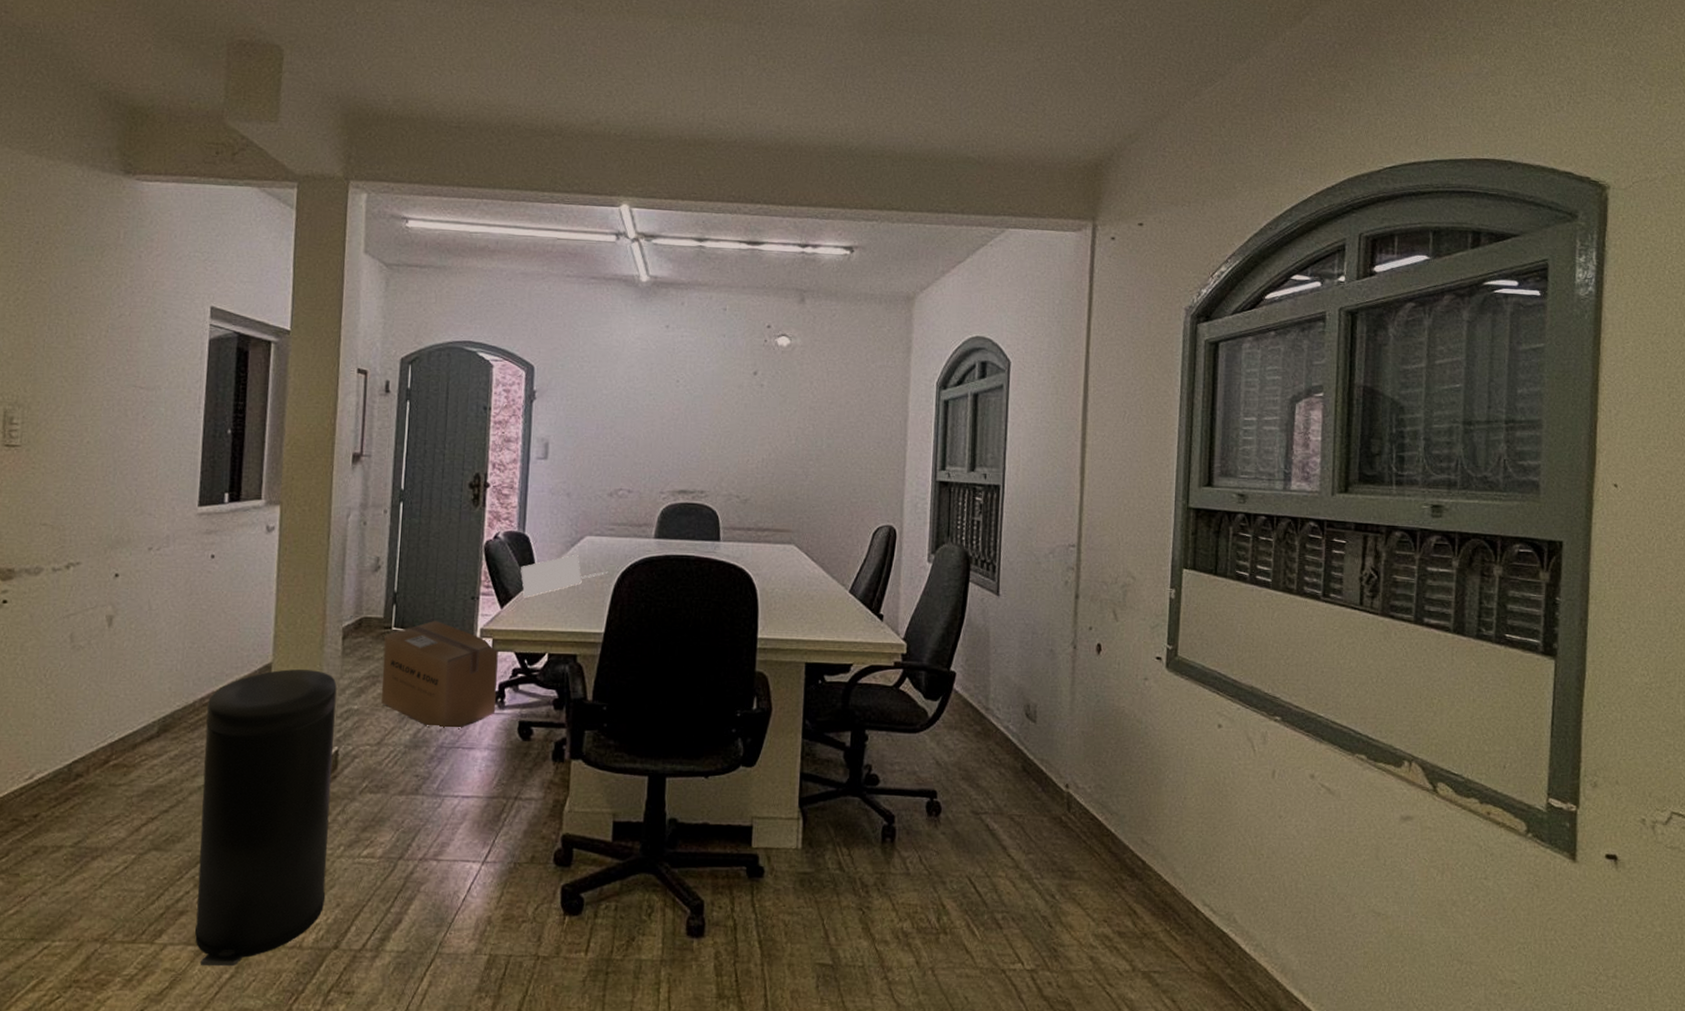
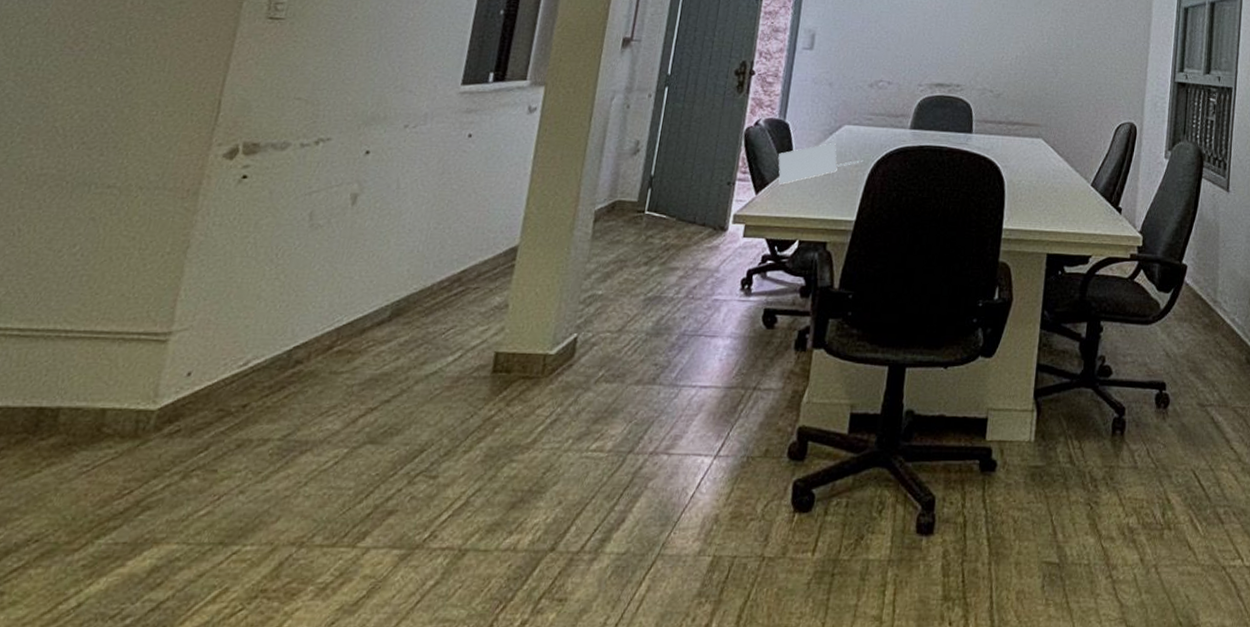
pedal bin: present [194,669,337,967] -> none [401,252,583,572]
box: present [381,620,498,730] -> none [627,204,750,317]

